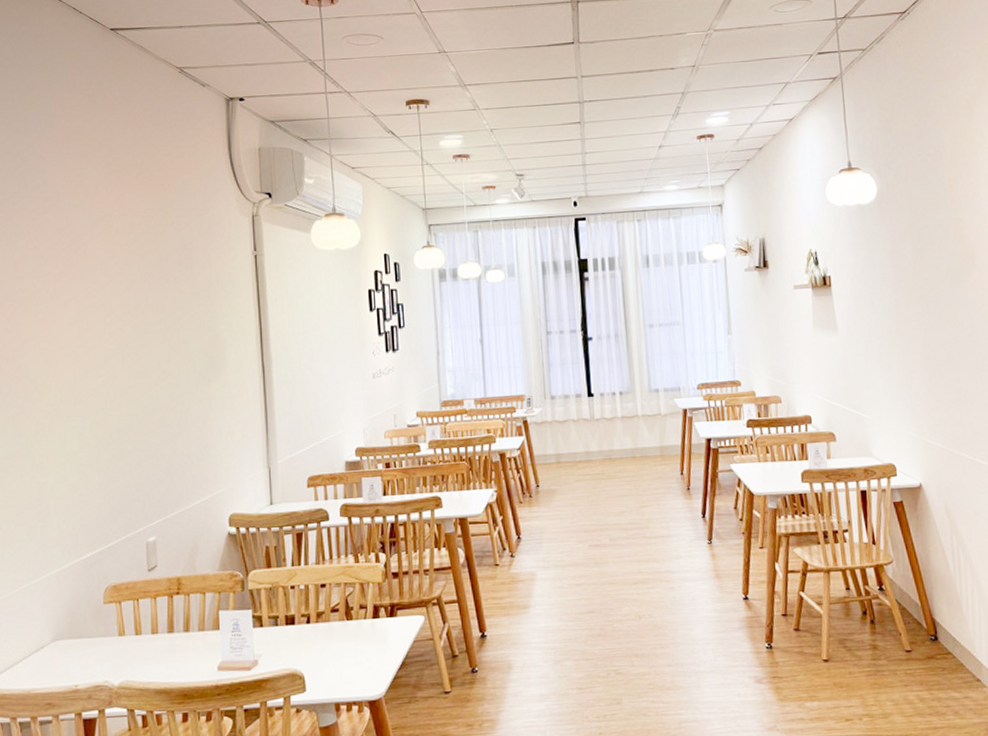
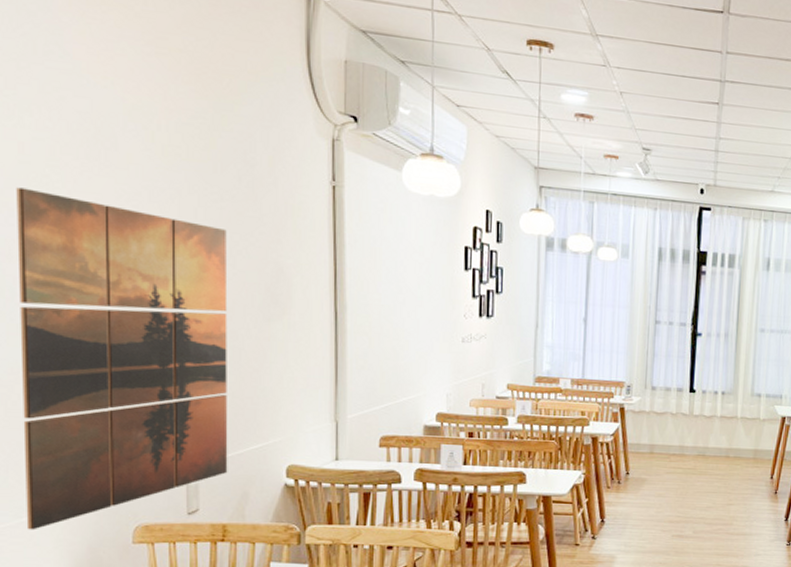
wall art: none [12,298,180,600] -> present [16,187,228,530]

